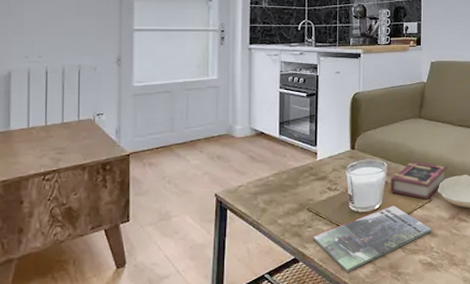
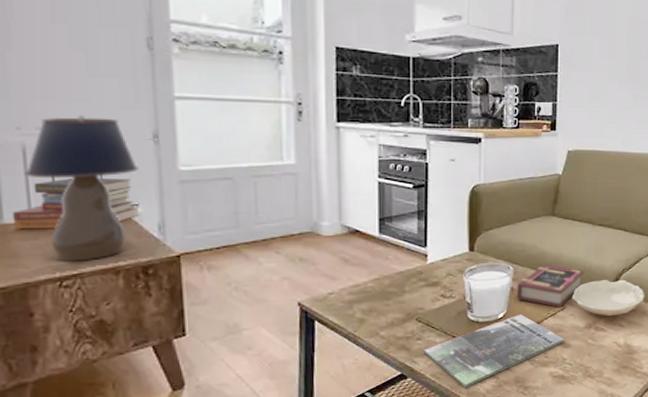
books: none [16,93,104,135] -> present [12,177,140,230]
table lamp: none [27,46,105,160] -> present [24,116,139,262]

